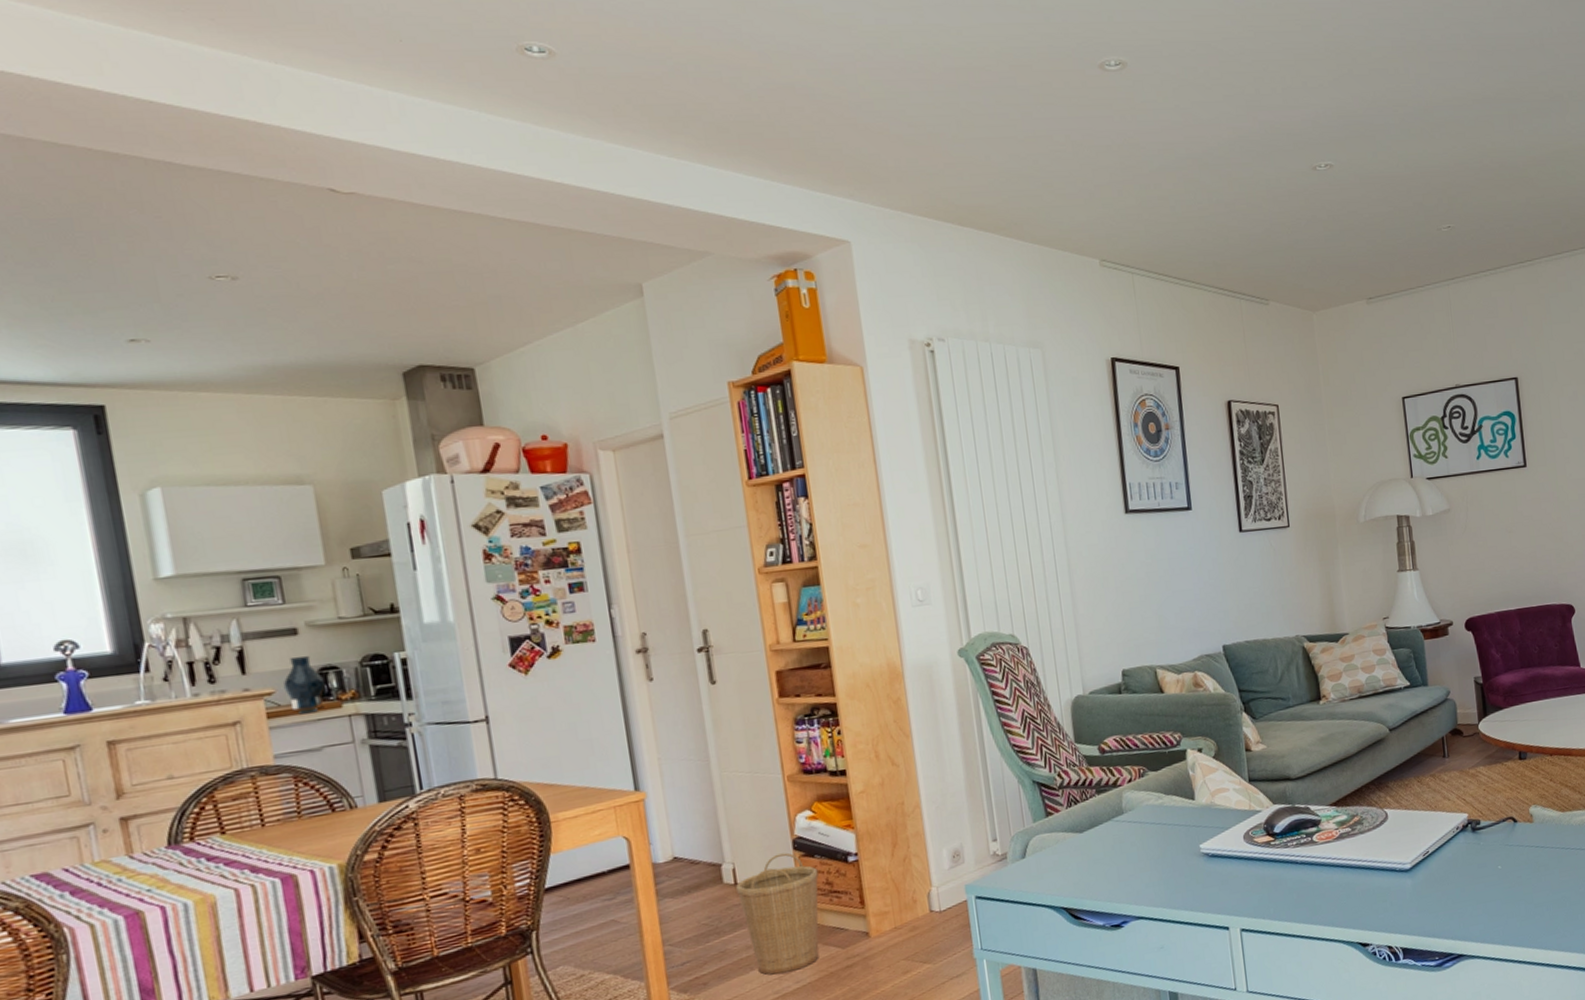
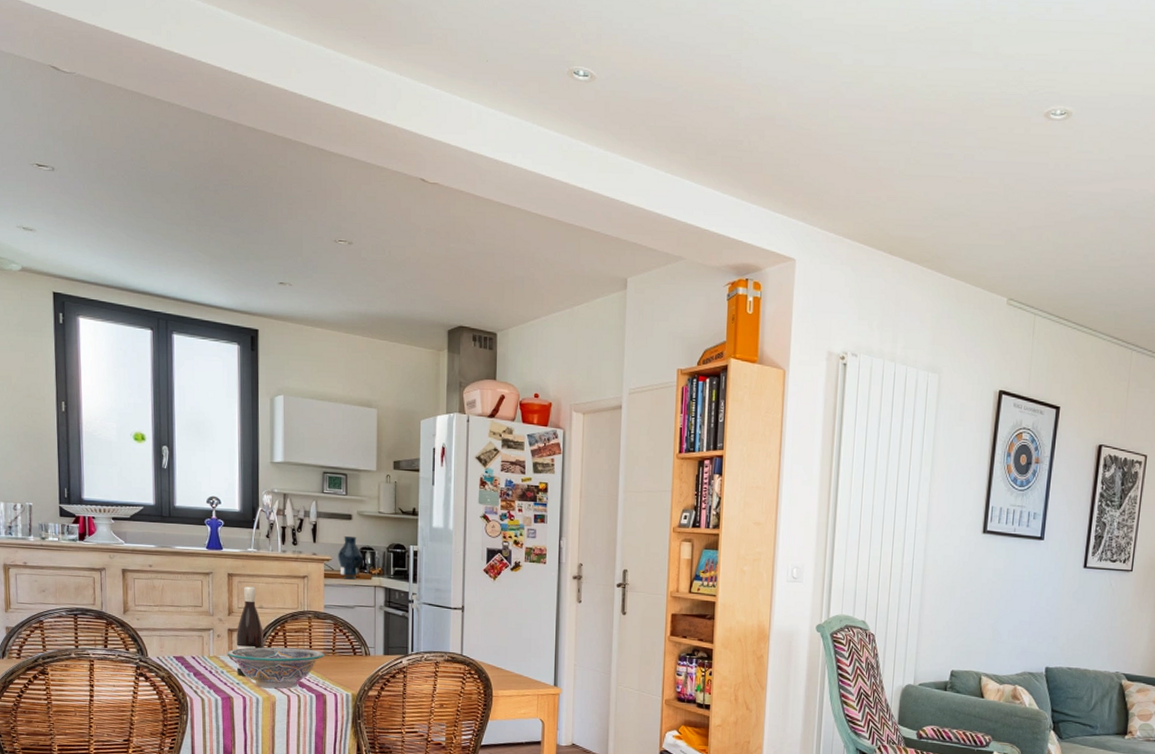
bowl: none [123,817,286,888] -> present [227,646,325,689]
bottle: none [134,751,184,880] -> present [236,586,263,676]

